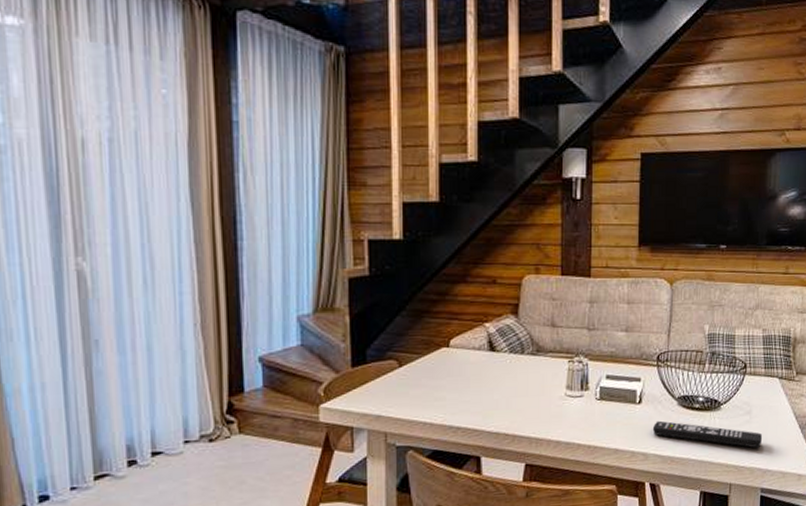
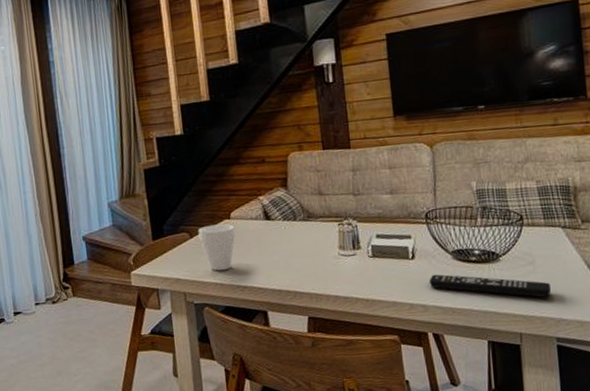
cup: none [409,352,454,408] -> present [198,224,236,271]

